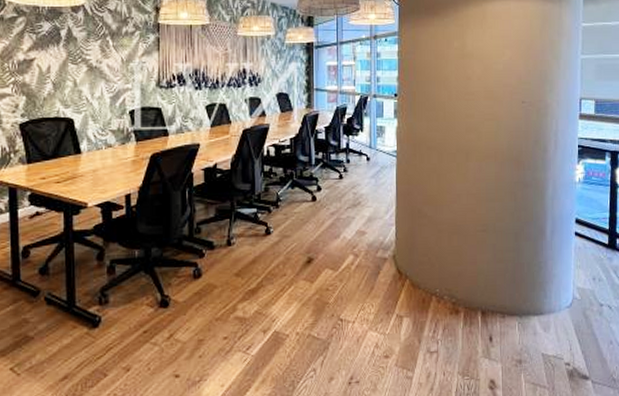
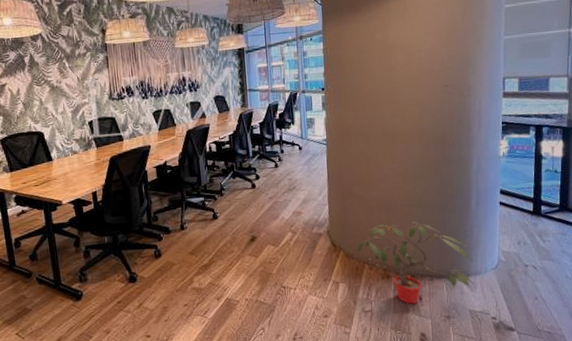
potted plant: none [424,249,548,345] -> present [356,221,474,304]

